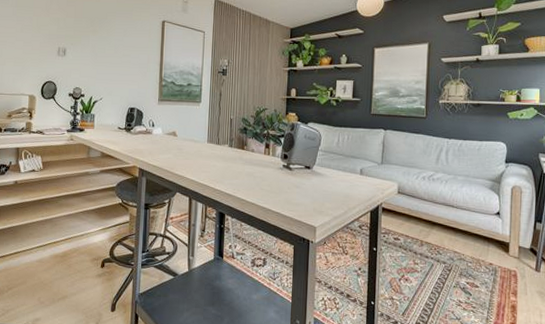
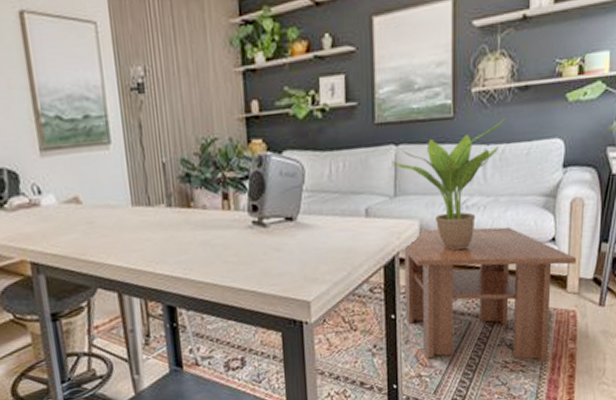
potted plant: none [381,122,464,210] -> present [391,117,506,251]
coffee table: none [384,190,517,309] -> present [402,227,577,363]

